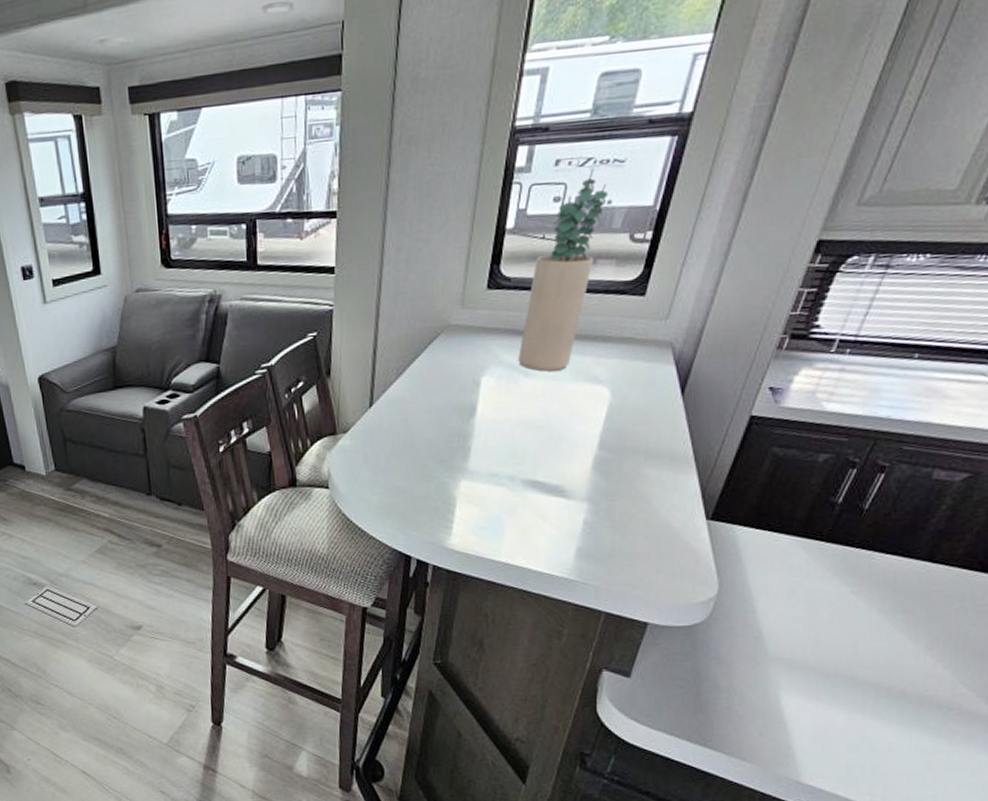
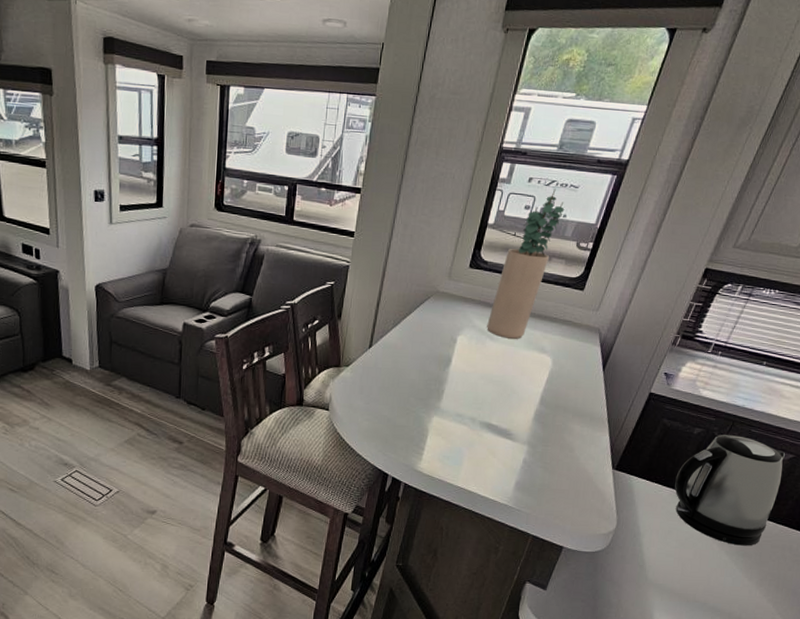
kettle: none [796,456,956,600] -> present [674,435,785,546]

